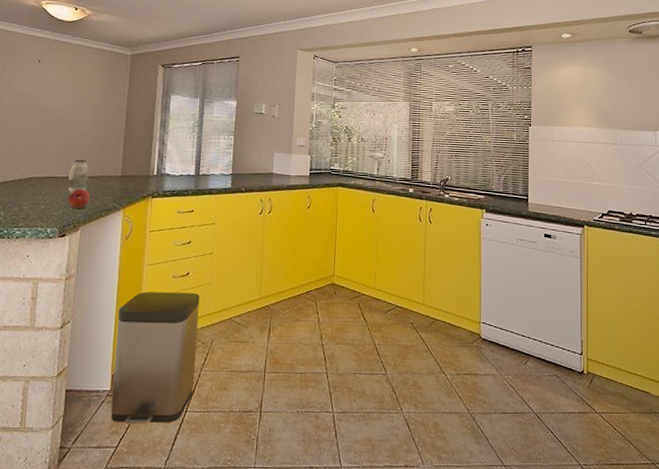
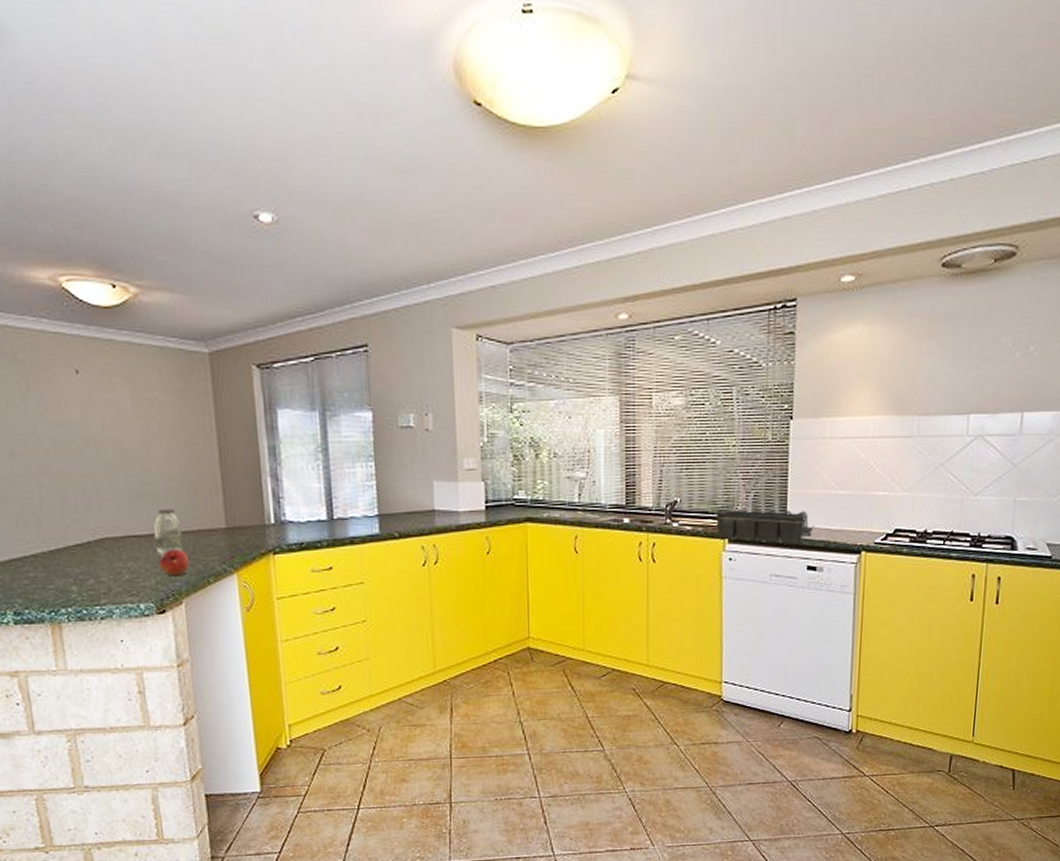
pedal bin: present [110,292,200,424] -> none [253,672,364,826]
dish rack: none [475,187,549,217] -> present [714,509,815,545]

